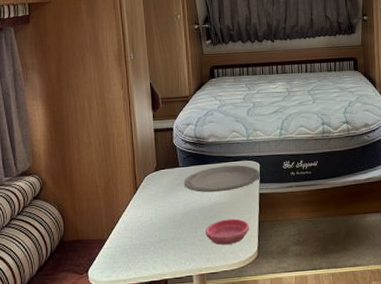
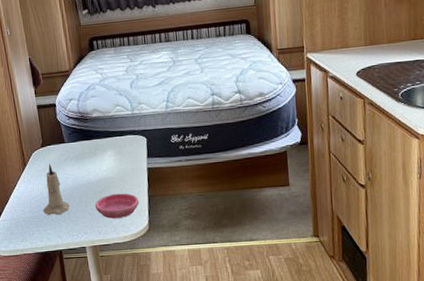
candle: none [151,188,180,242] -> present [43,164,70,215]
plate: present [184,165,260,193] -> none [70,139,147,168]

